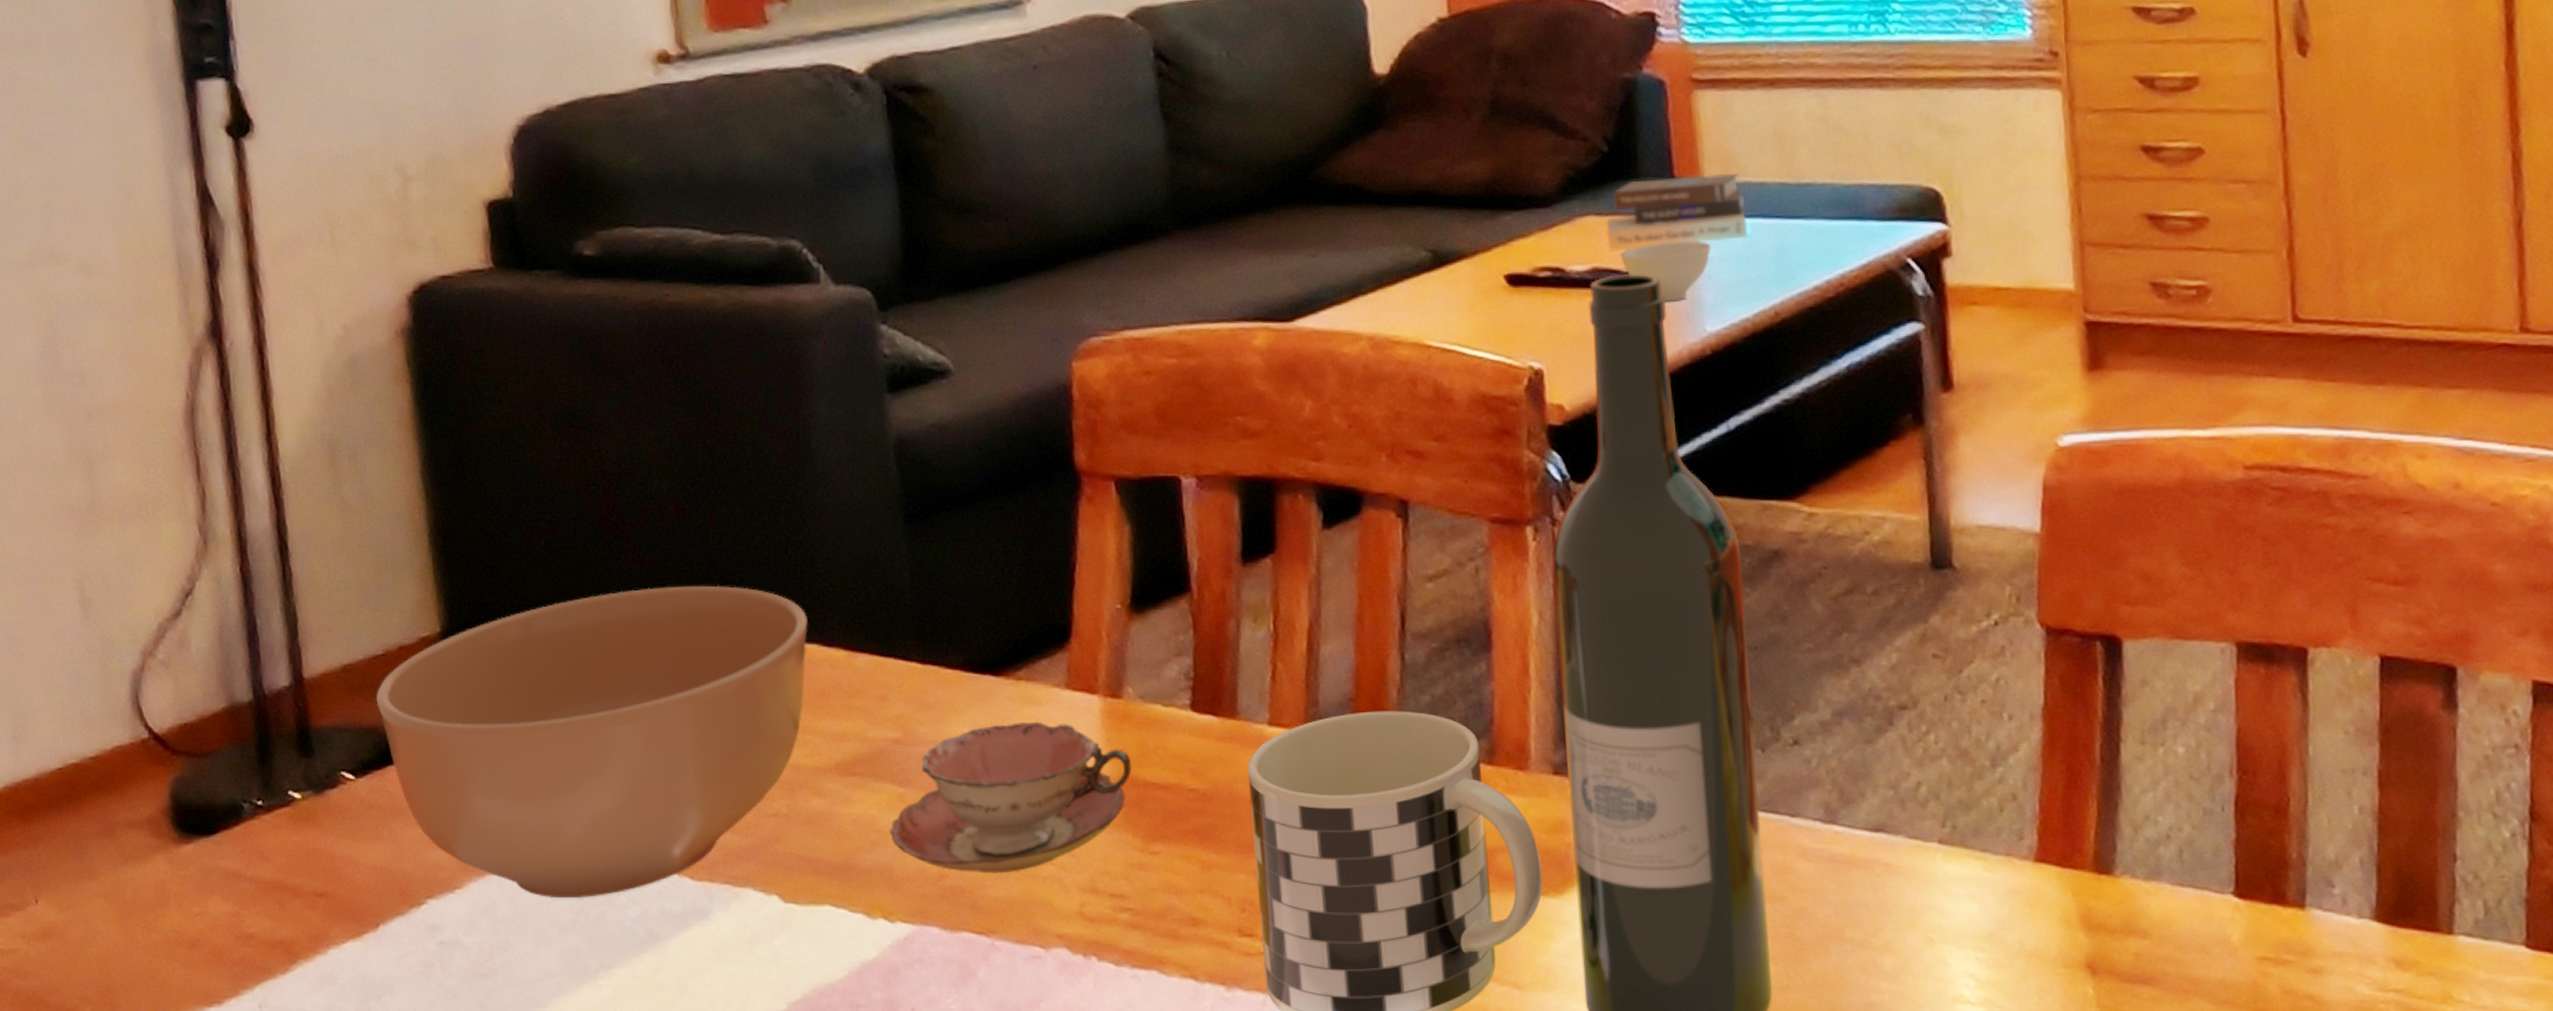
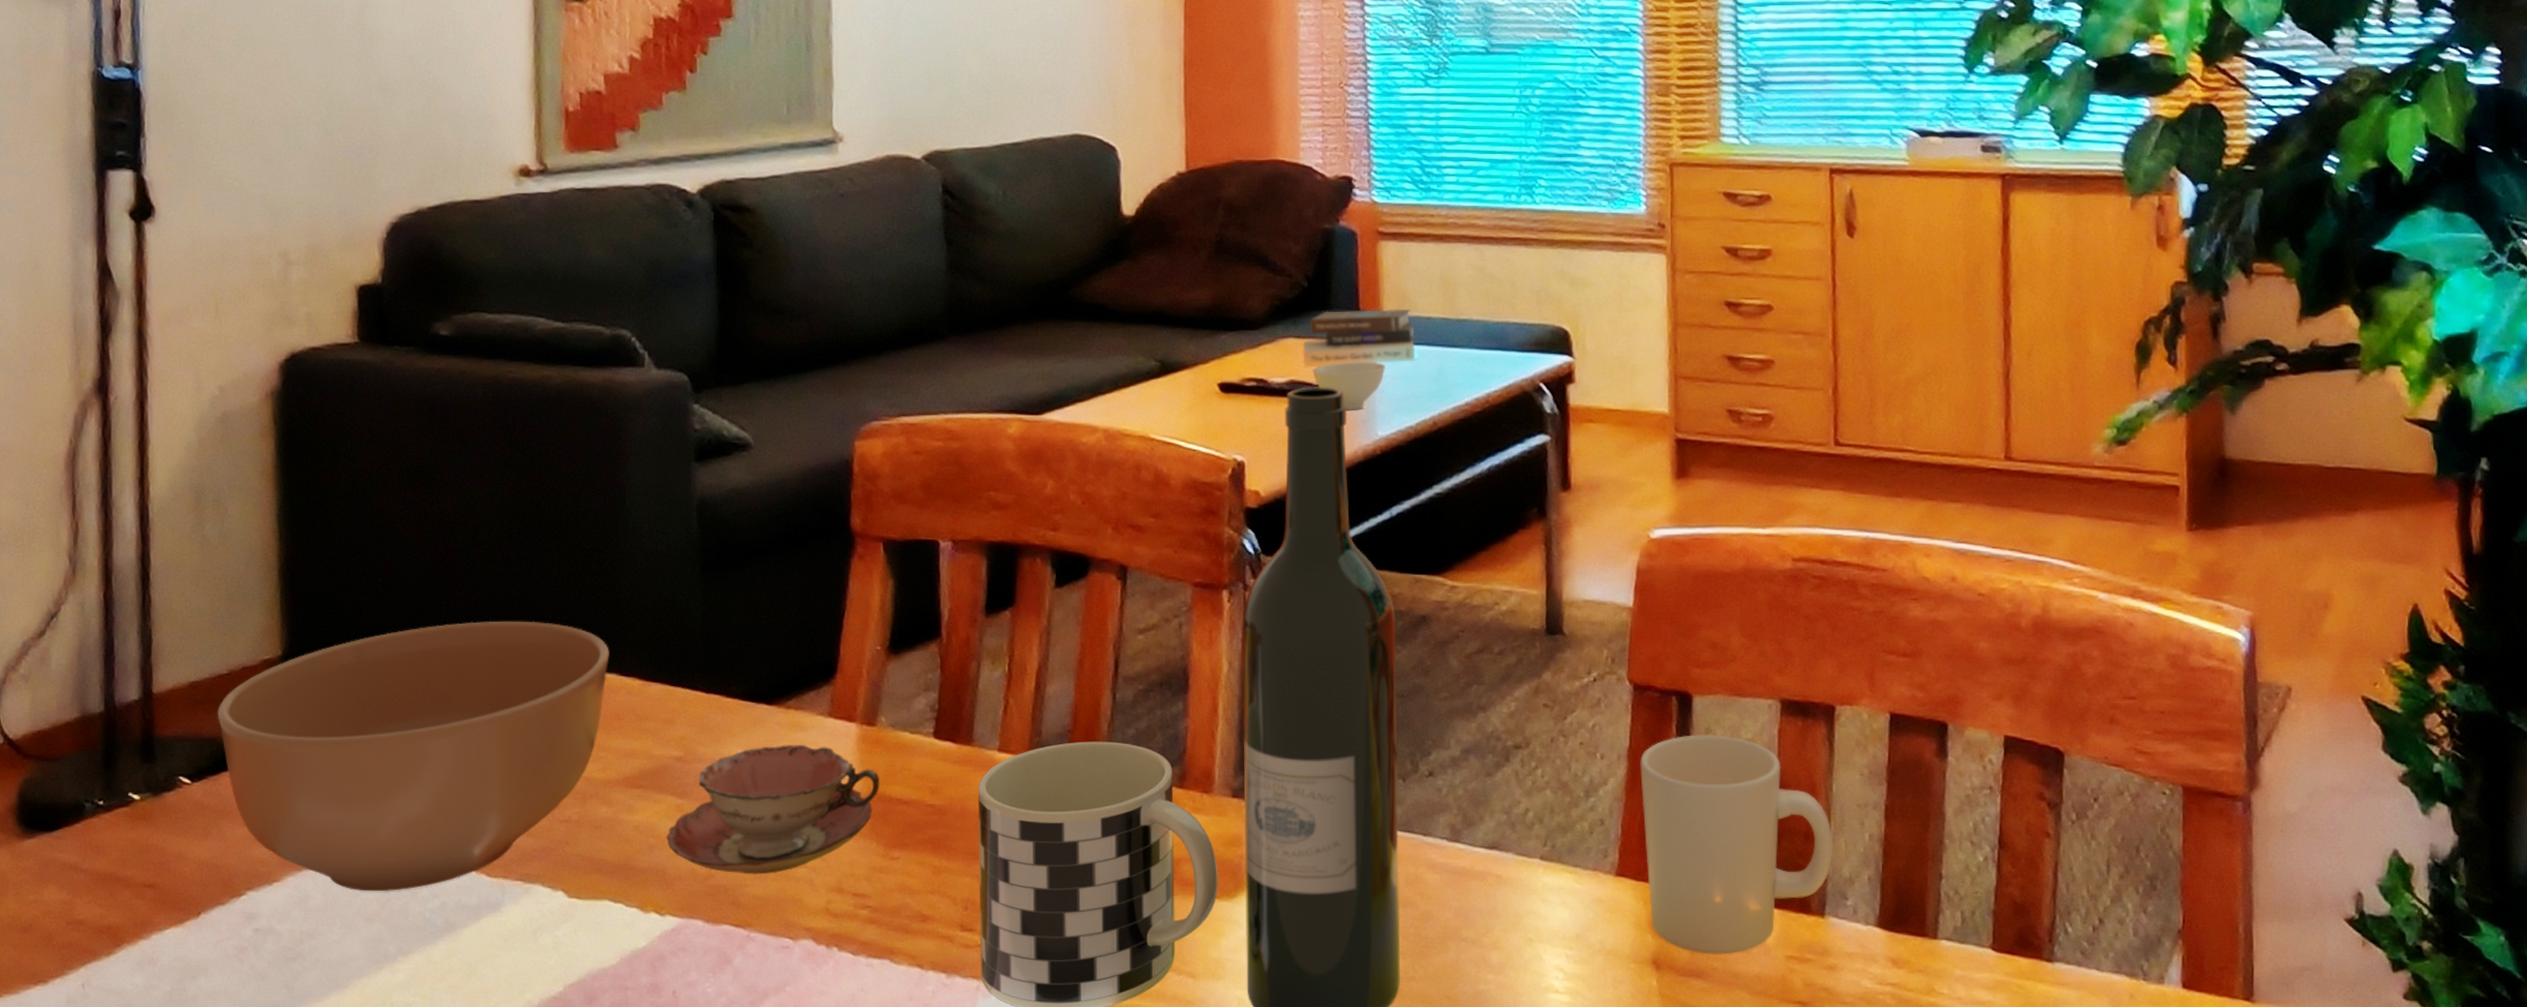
mug: none [2059,687,2314,956] -> present [1640,735,1834,955]

